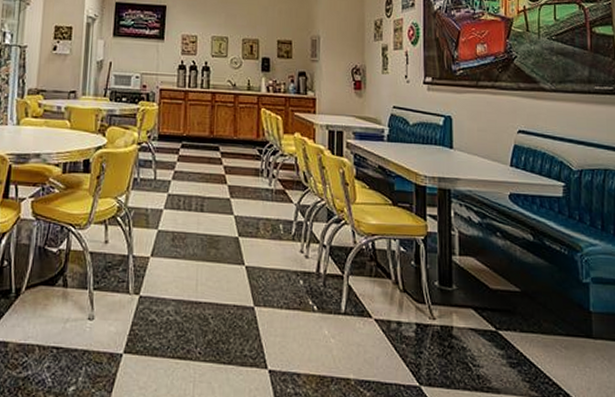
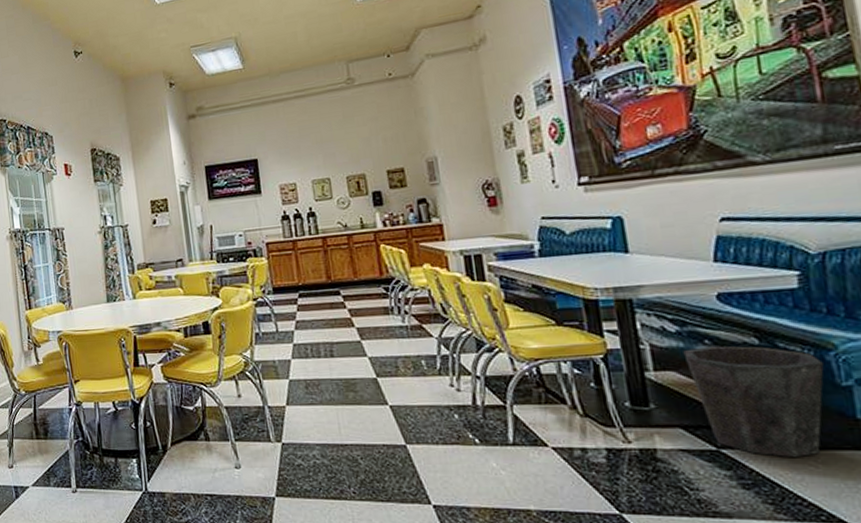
waste bin: none [481,238,573,341] -> present [683,346,824,457]

